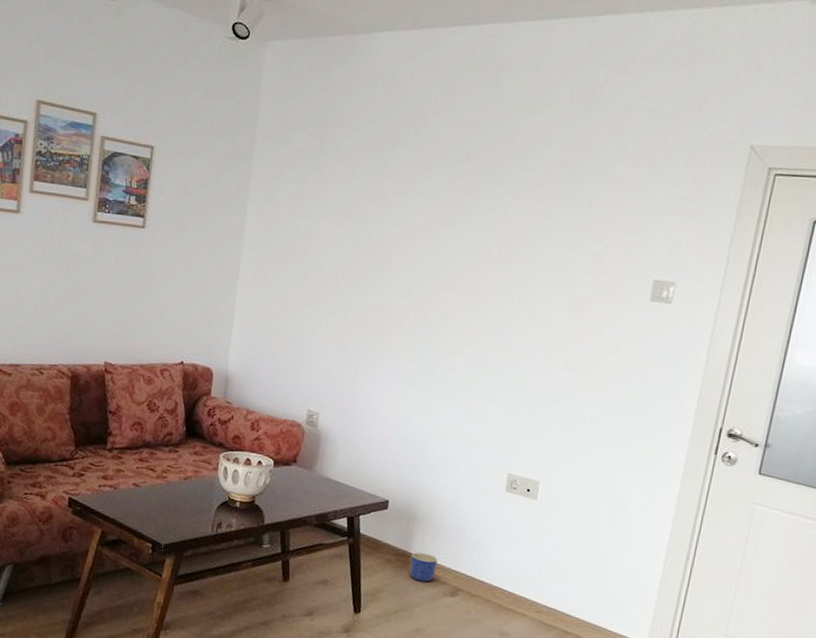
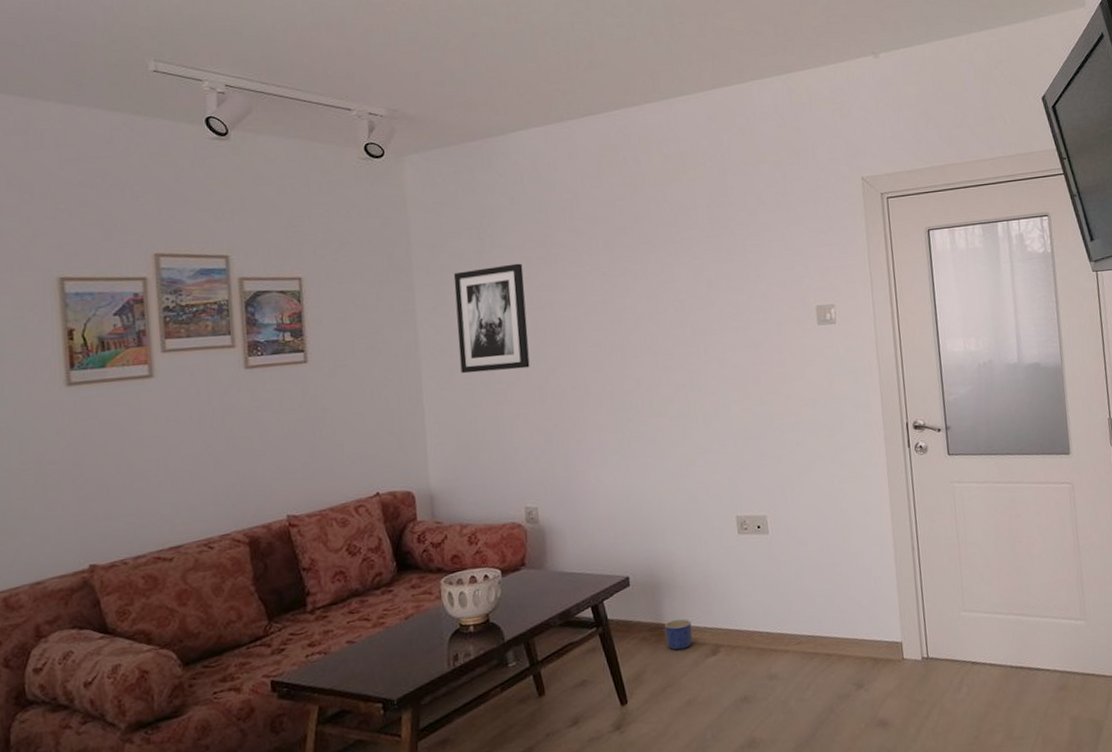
wall art: none [277,169,357,278] -> present [453,263,530,374]

